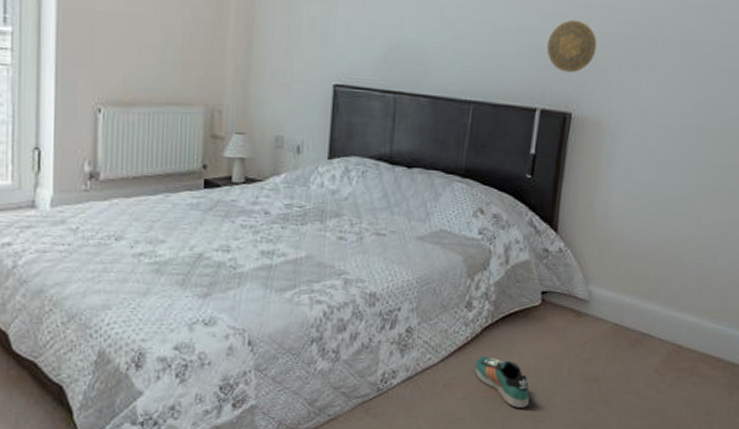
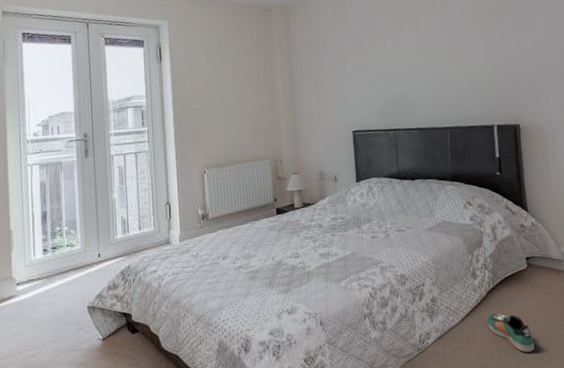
decorative plate: present [547,20,597,73] -> none [492,61,528,98]

